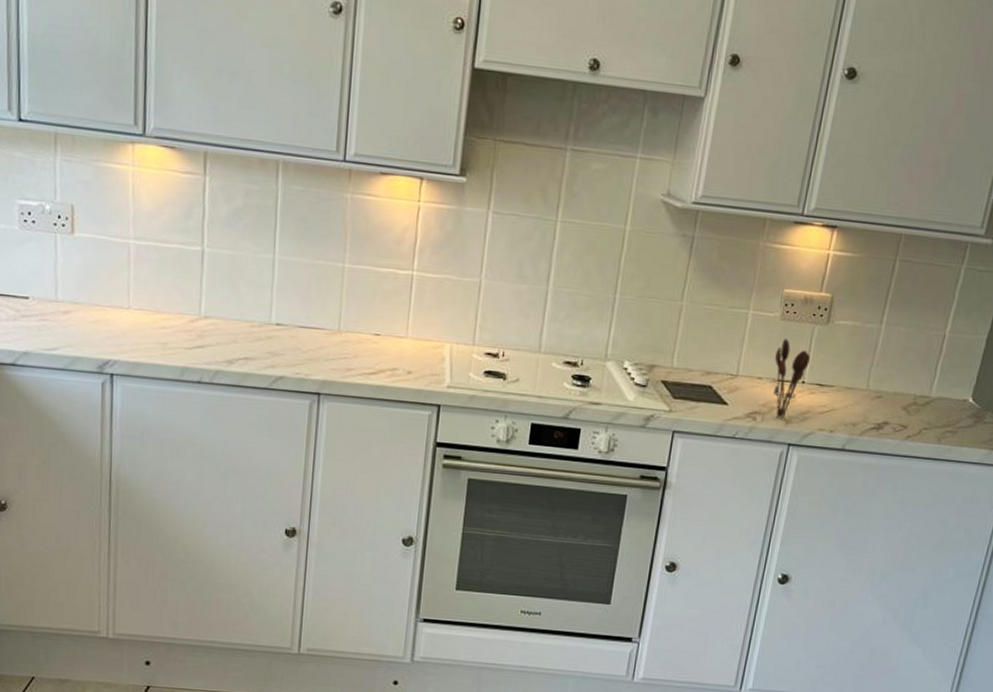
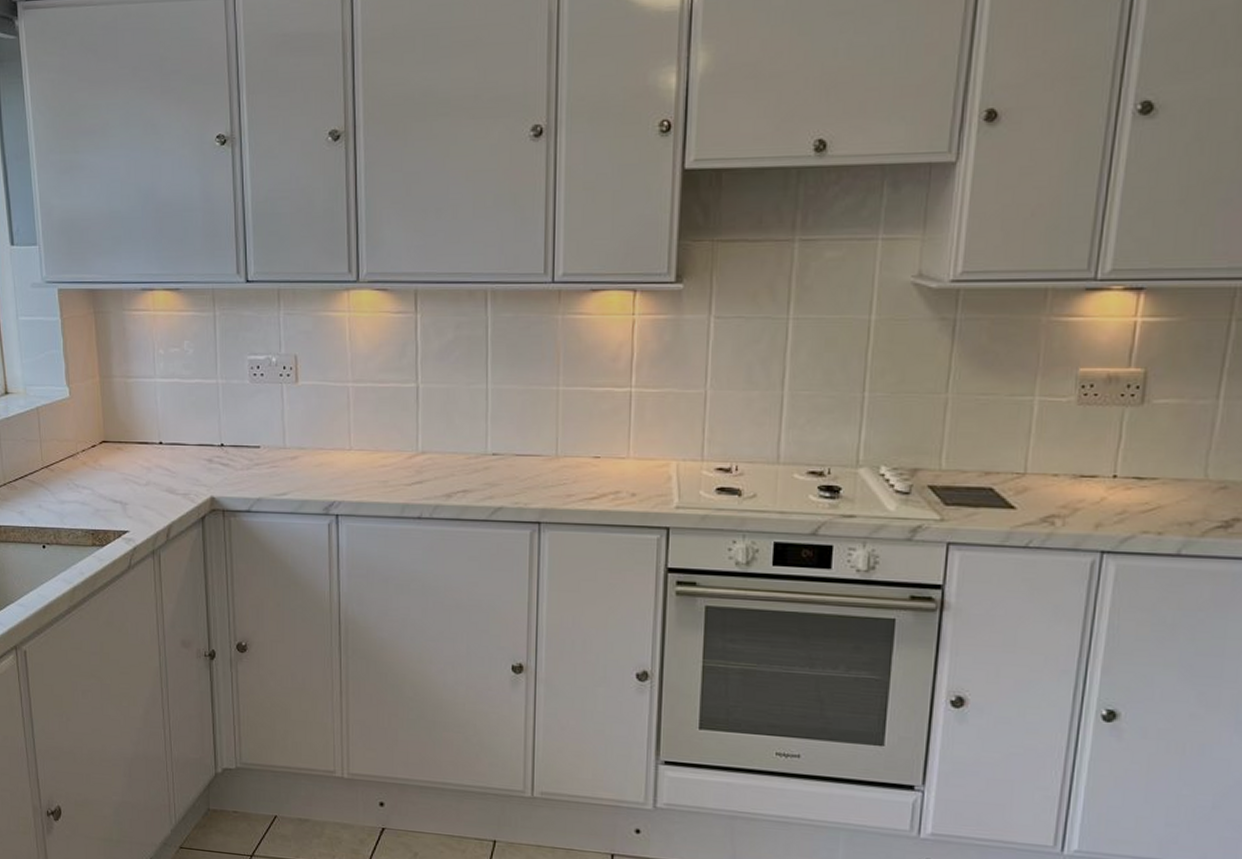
utensil holder: present [773,338,810,420] -> none [1074,426,1121,523]

